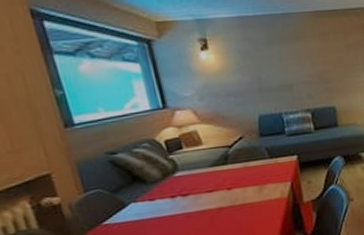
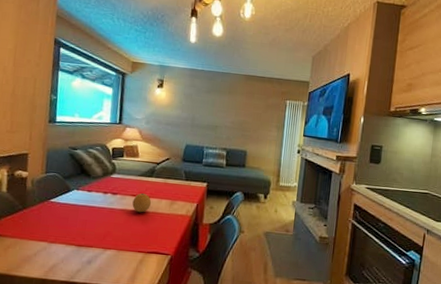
fruit: none [210,185,236,210] -> present [132,193,152,213]

